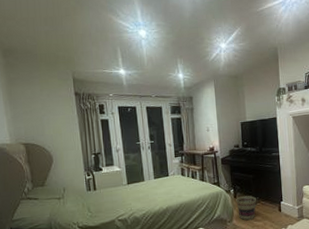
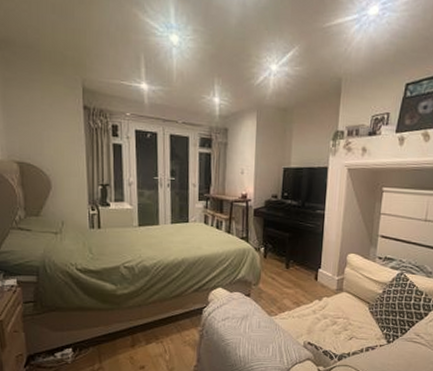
basket: present [236,196,256,221] -> none [265,257,290,286]

